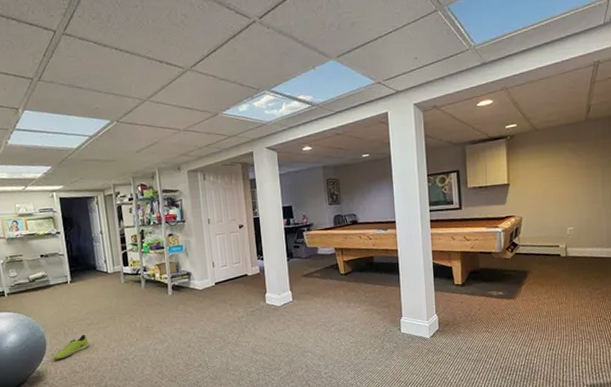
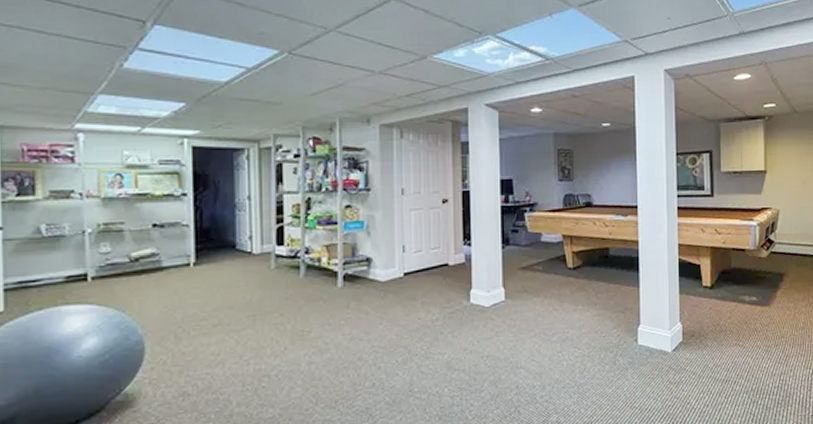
athletic shoe: present [53,334,90,360] -> none [153,339,213,377]

